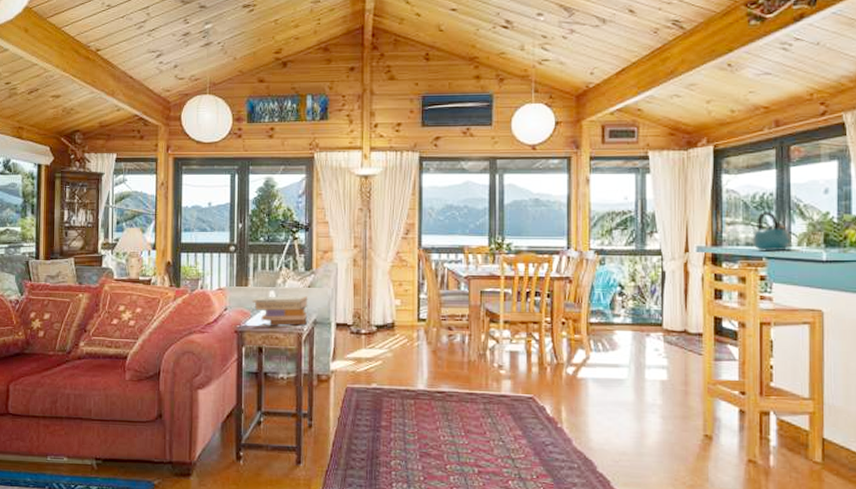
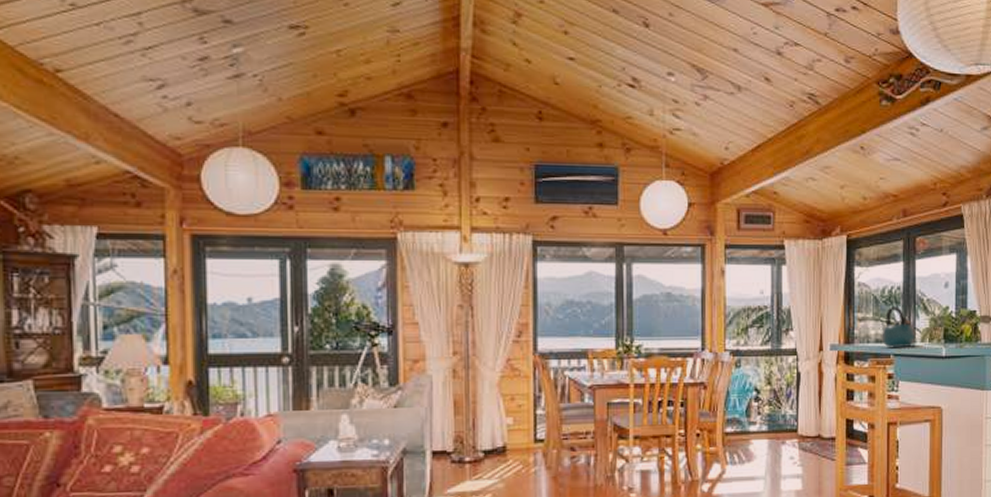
books: present [252,296,308,326] -> none [316,419,395,460]

